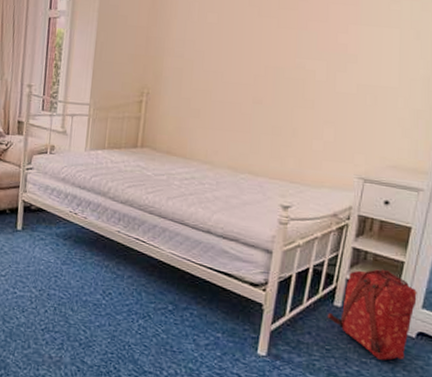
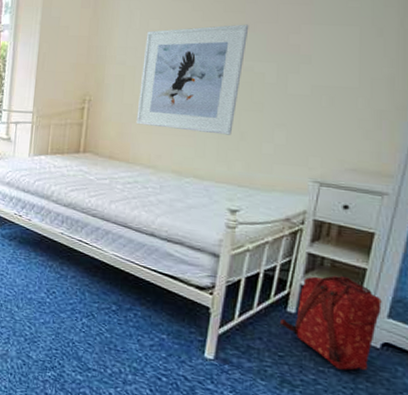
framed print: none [193,21,301,132] -> present [136,24,249,135]

